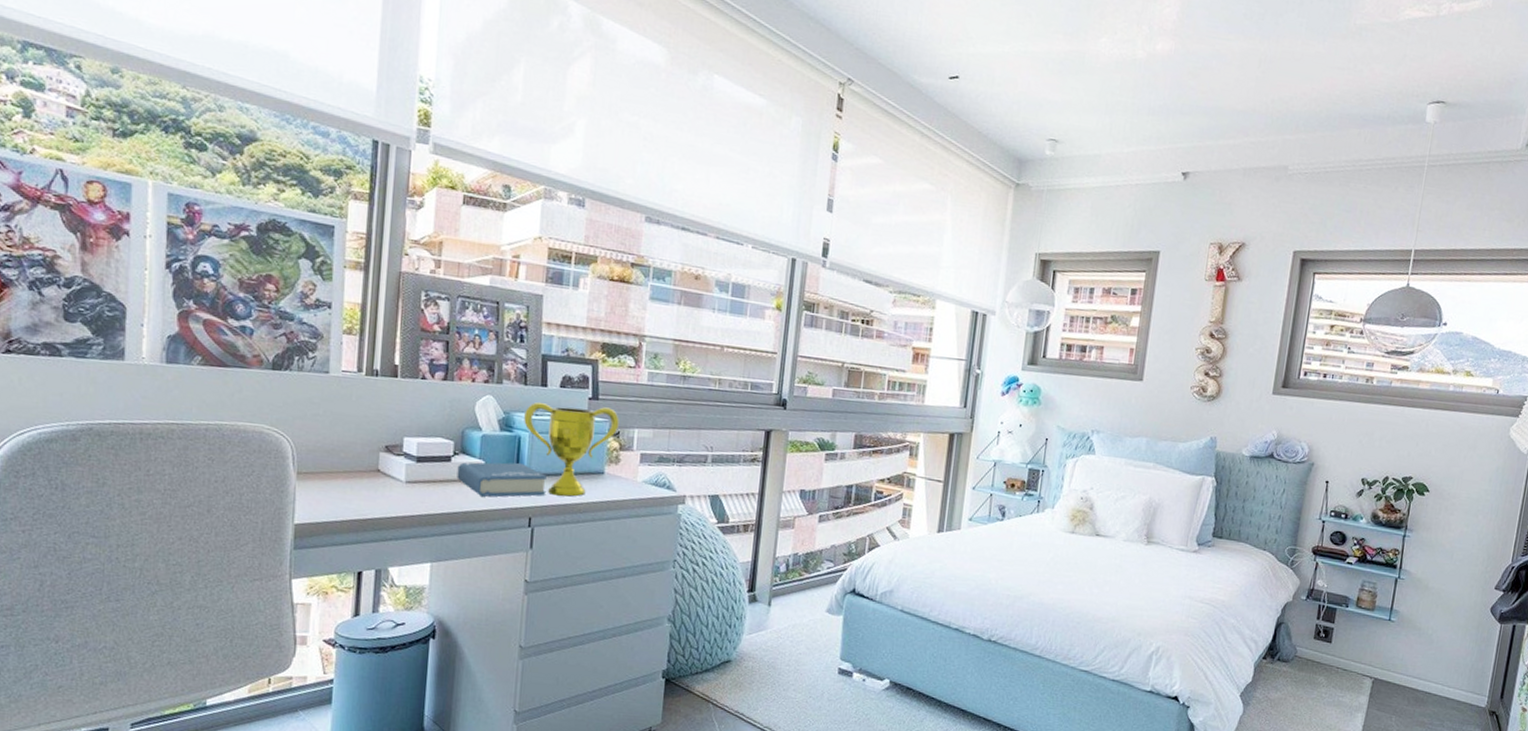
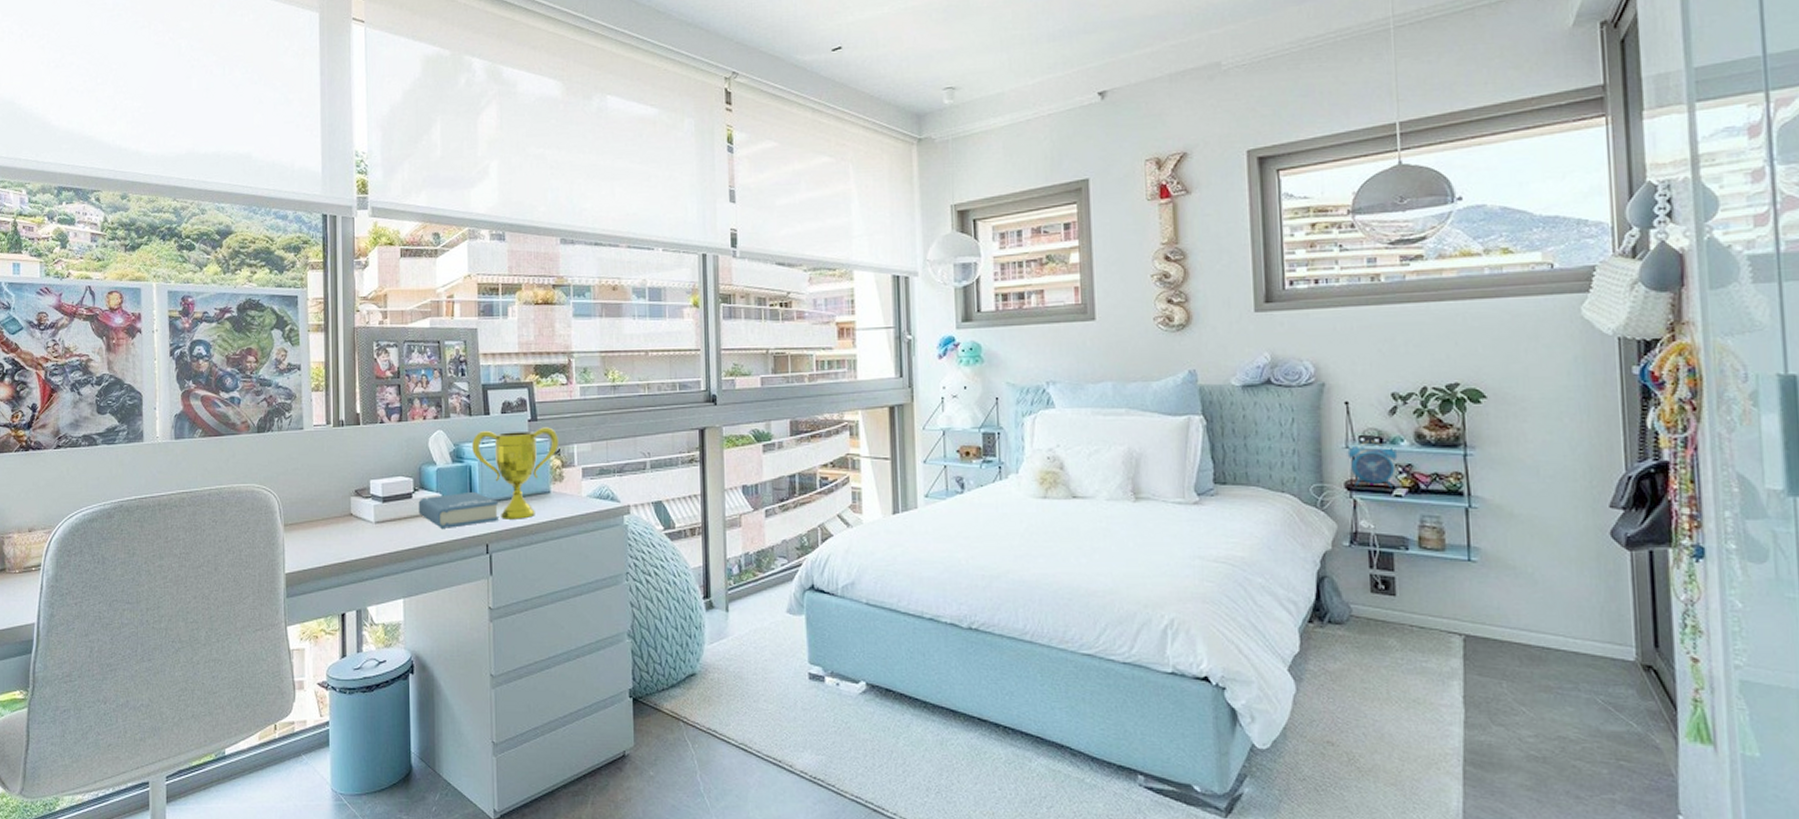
alarm clock: none [1319,515,1356,557] -> present [1347,440,1398,488]

